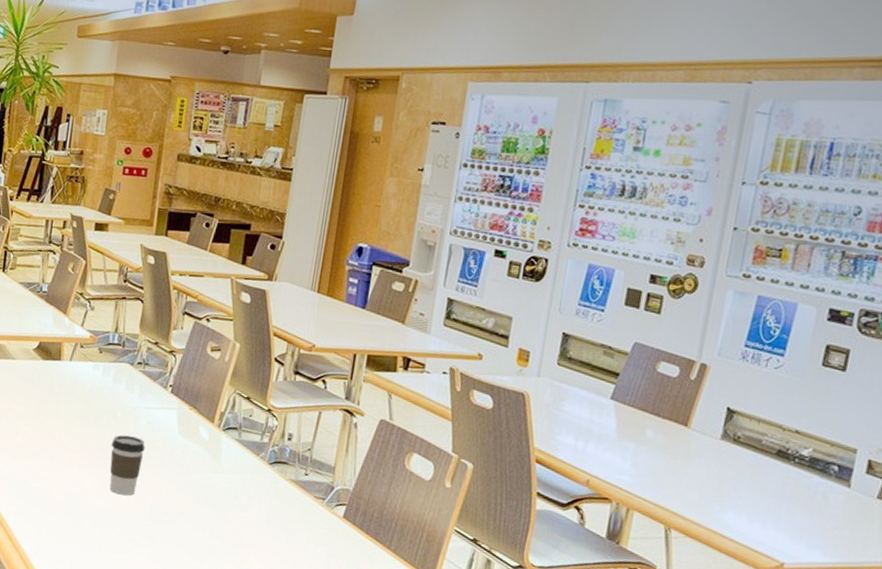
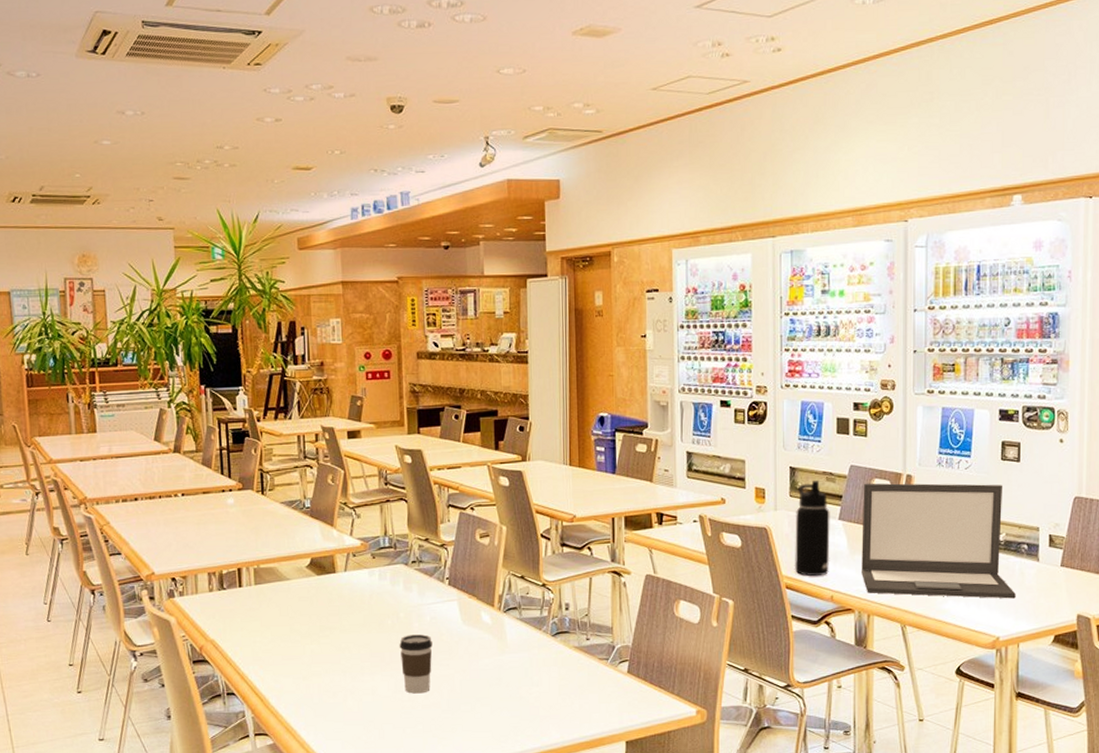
water bottle: none [548,352,602,456] -> present [794,481,830,577]
laptop: none [627,364,818,524] -> present [862,483,1016,599]

